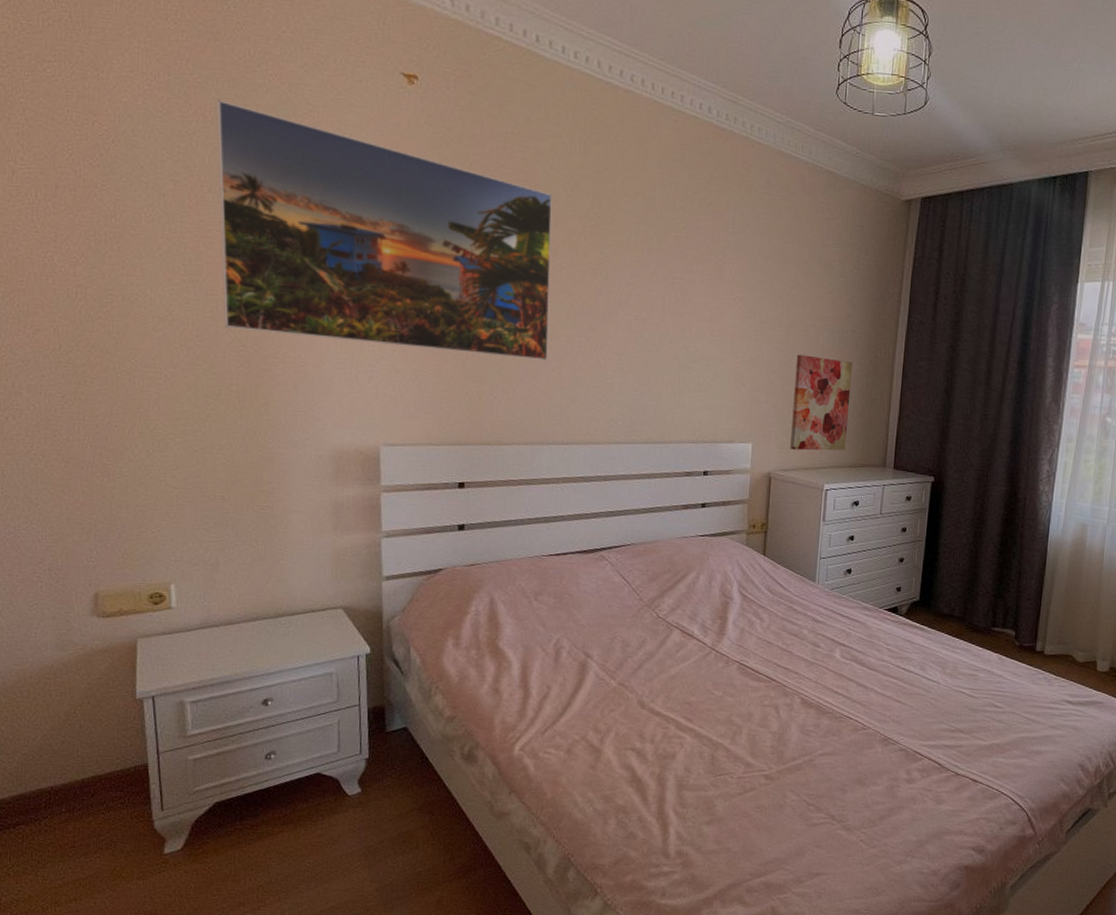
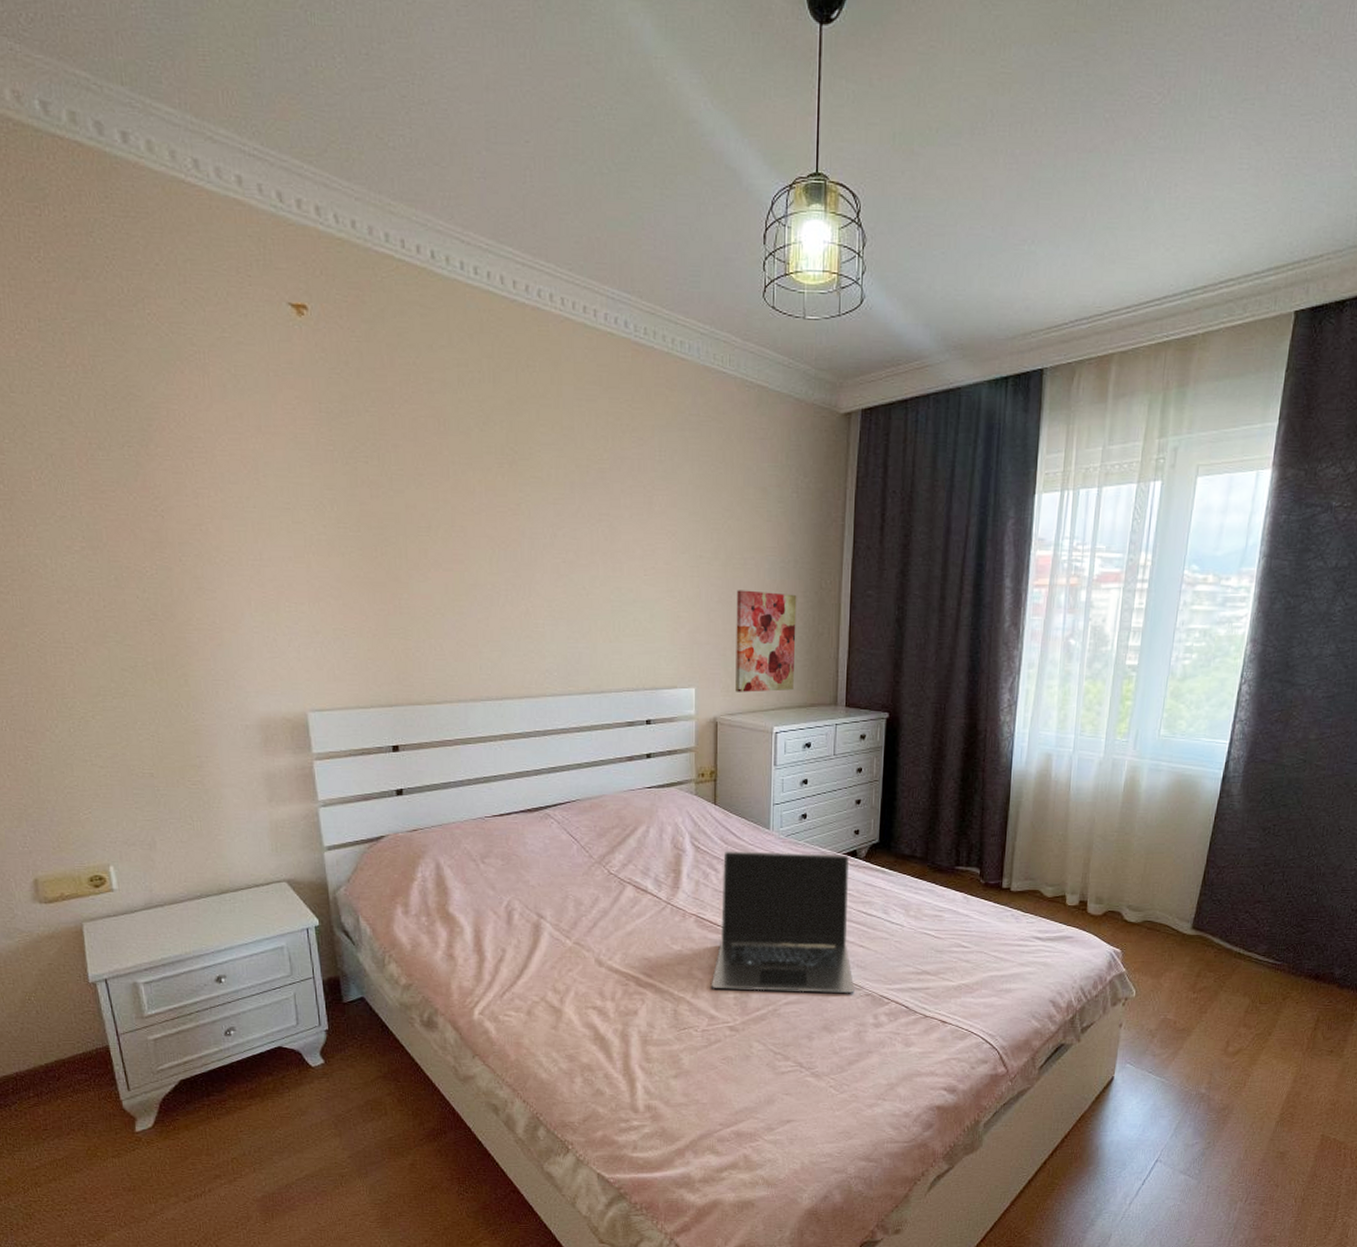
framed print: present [217,99,553,361] -> none [95,345,475,612]
laptop: none [749,601,890,748] -> present [711,851,855,994]

